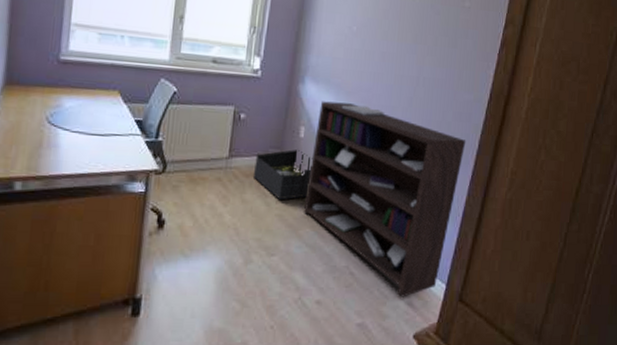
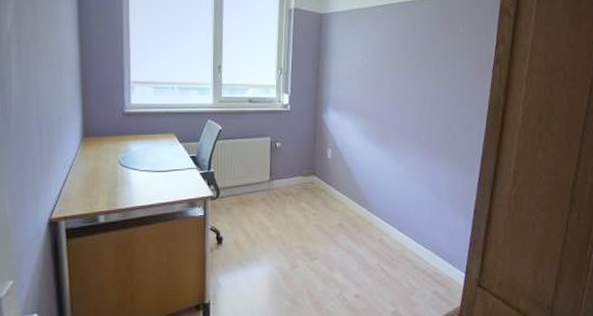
storage bin: present [252,149,313,200] -> none [291,169,341,213]
bookshelf: present [303,101,466,297] -> none [336,125,472,287]

